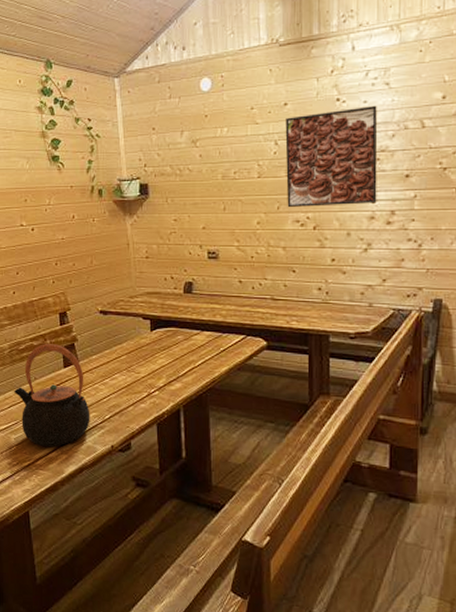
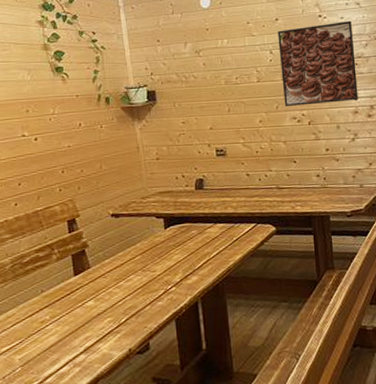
teapot: present [14,344,90,447] -> none [18,252,105,363]

